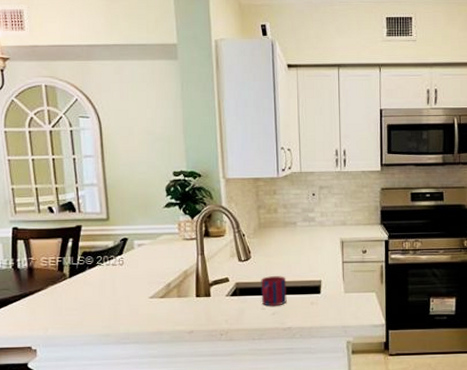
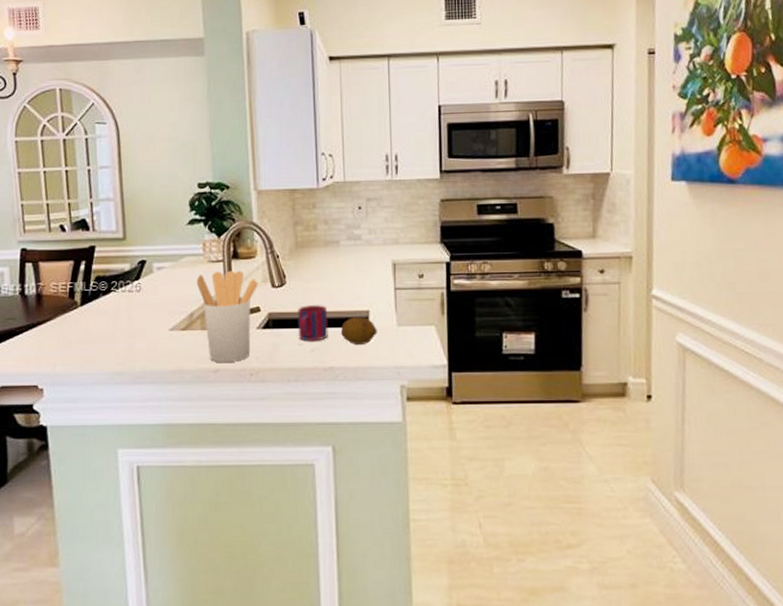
utensil holder: none [172,247,228,325] -> present [196,270,259,363]
fruit: none [297,285,328,309] -> present [340,316,377,345]

